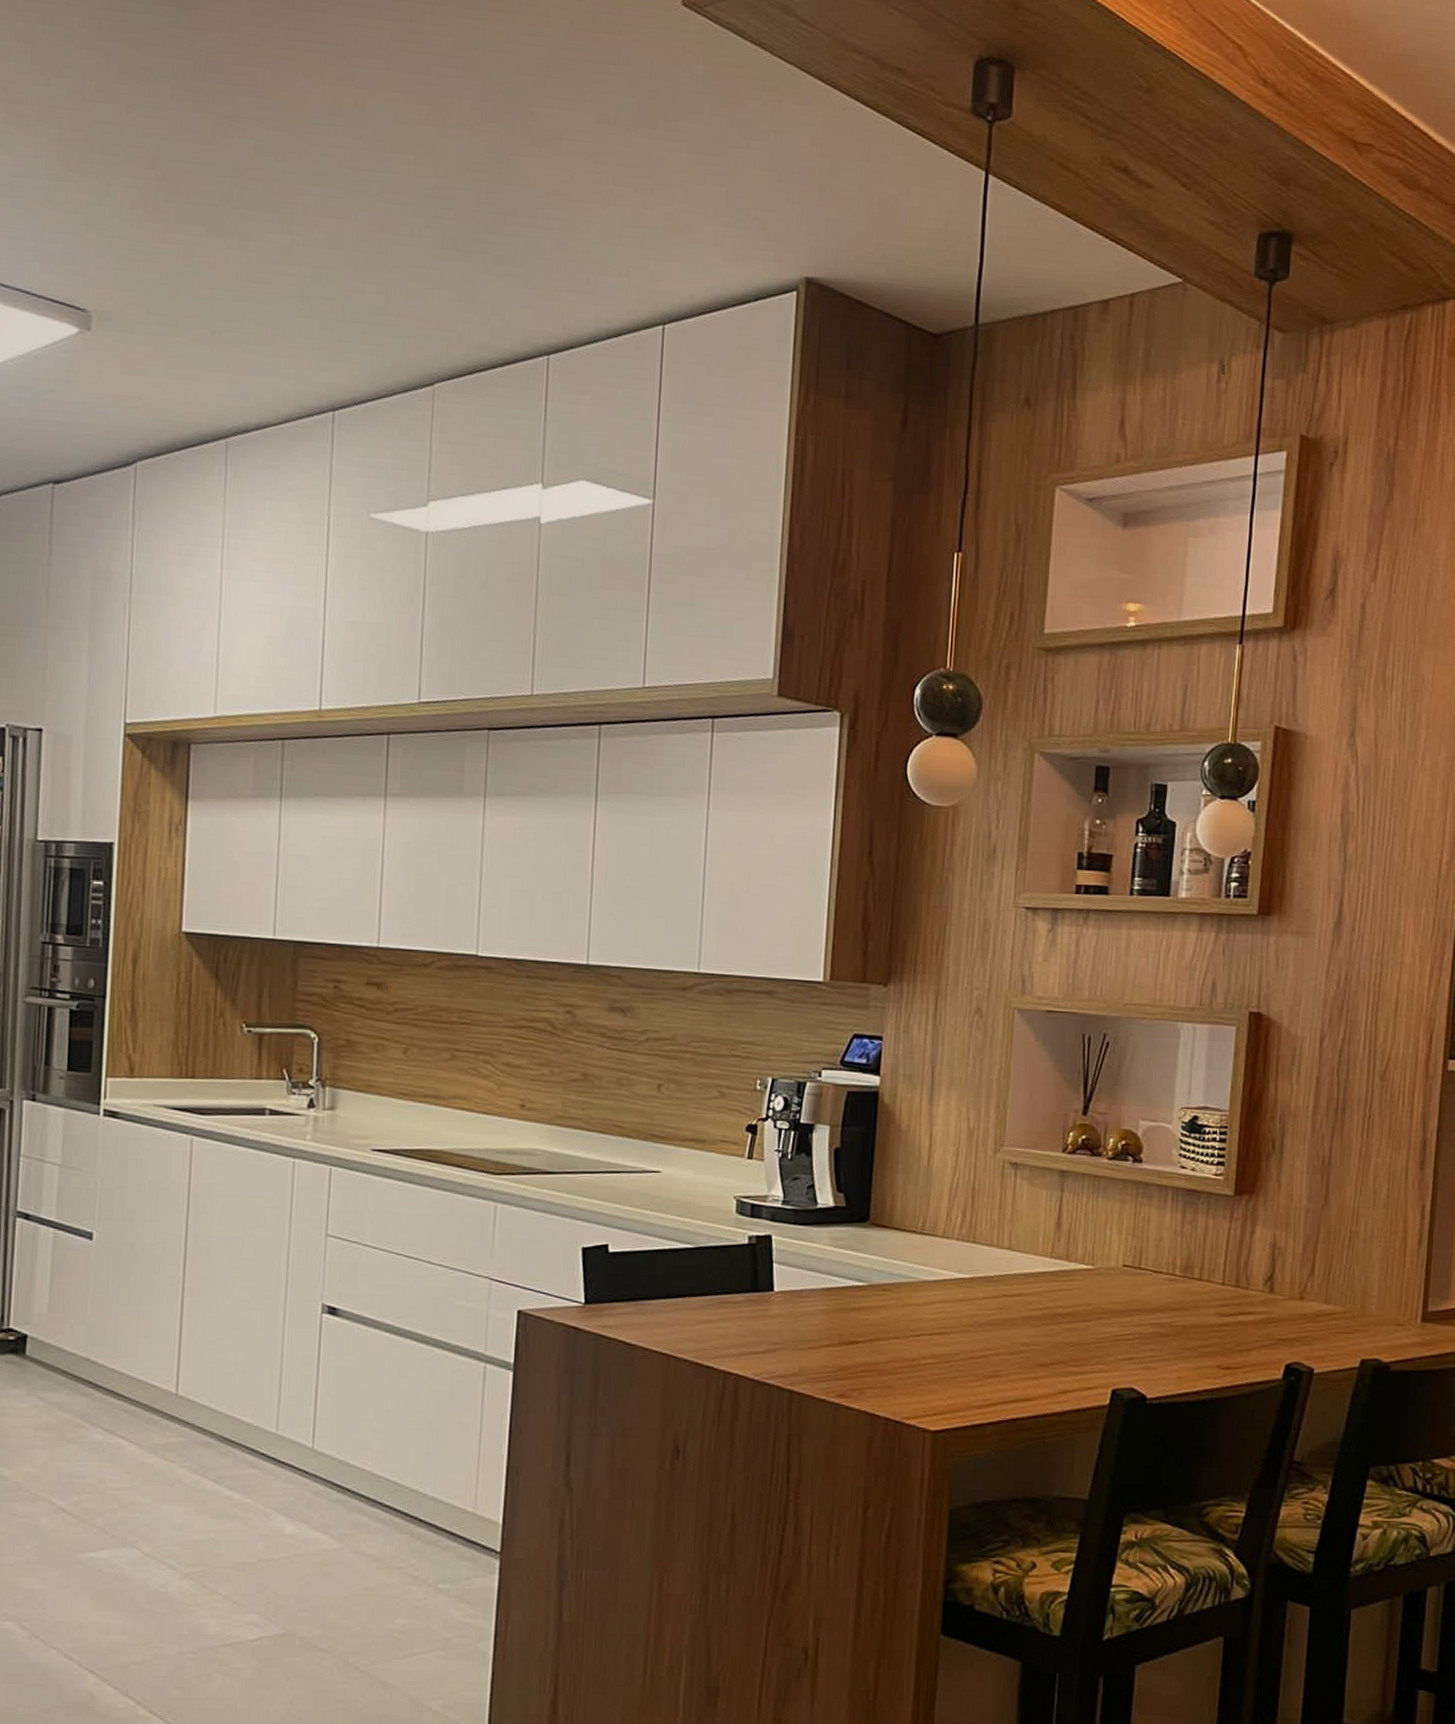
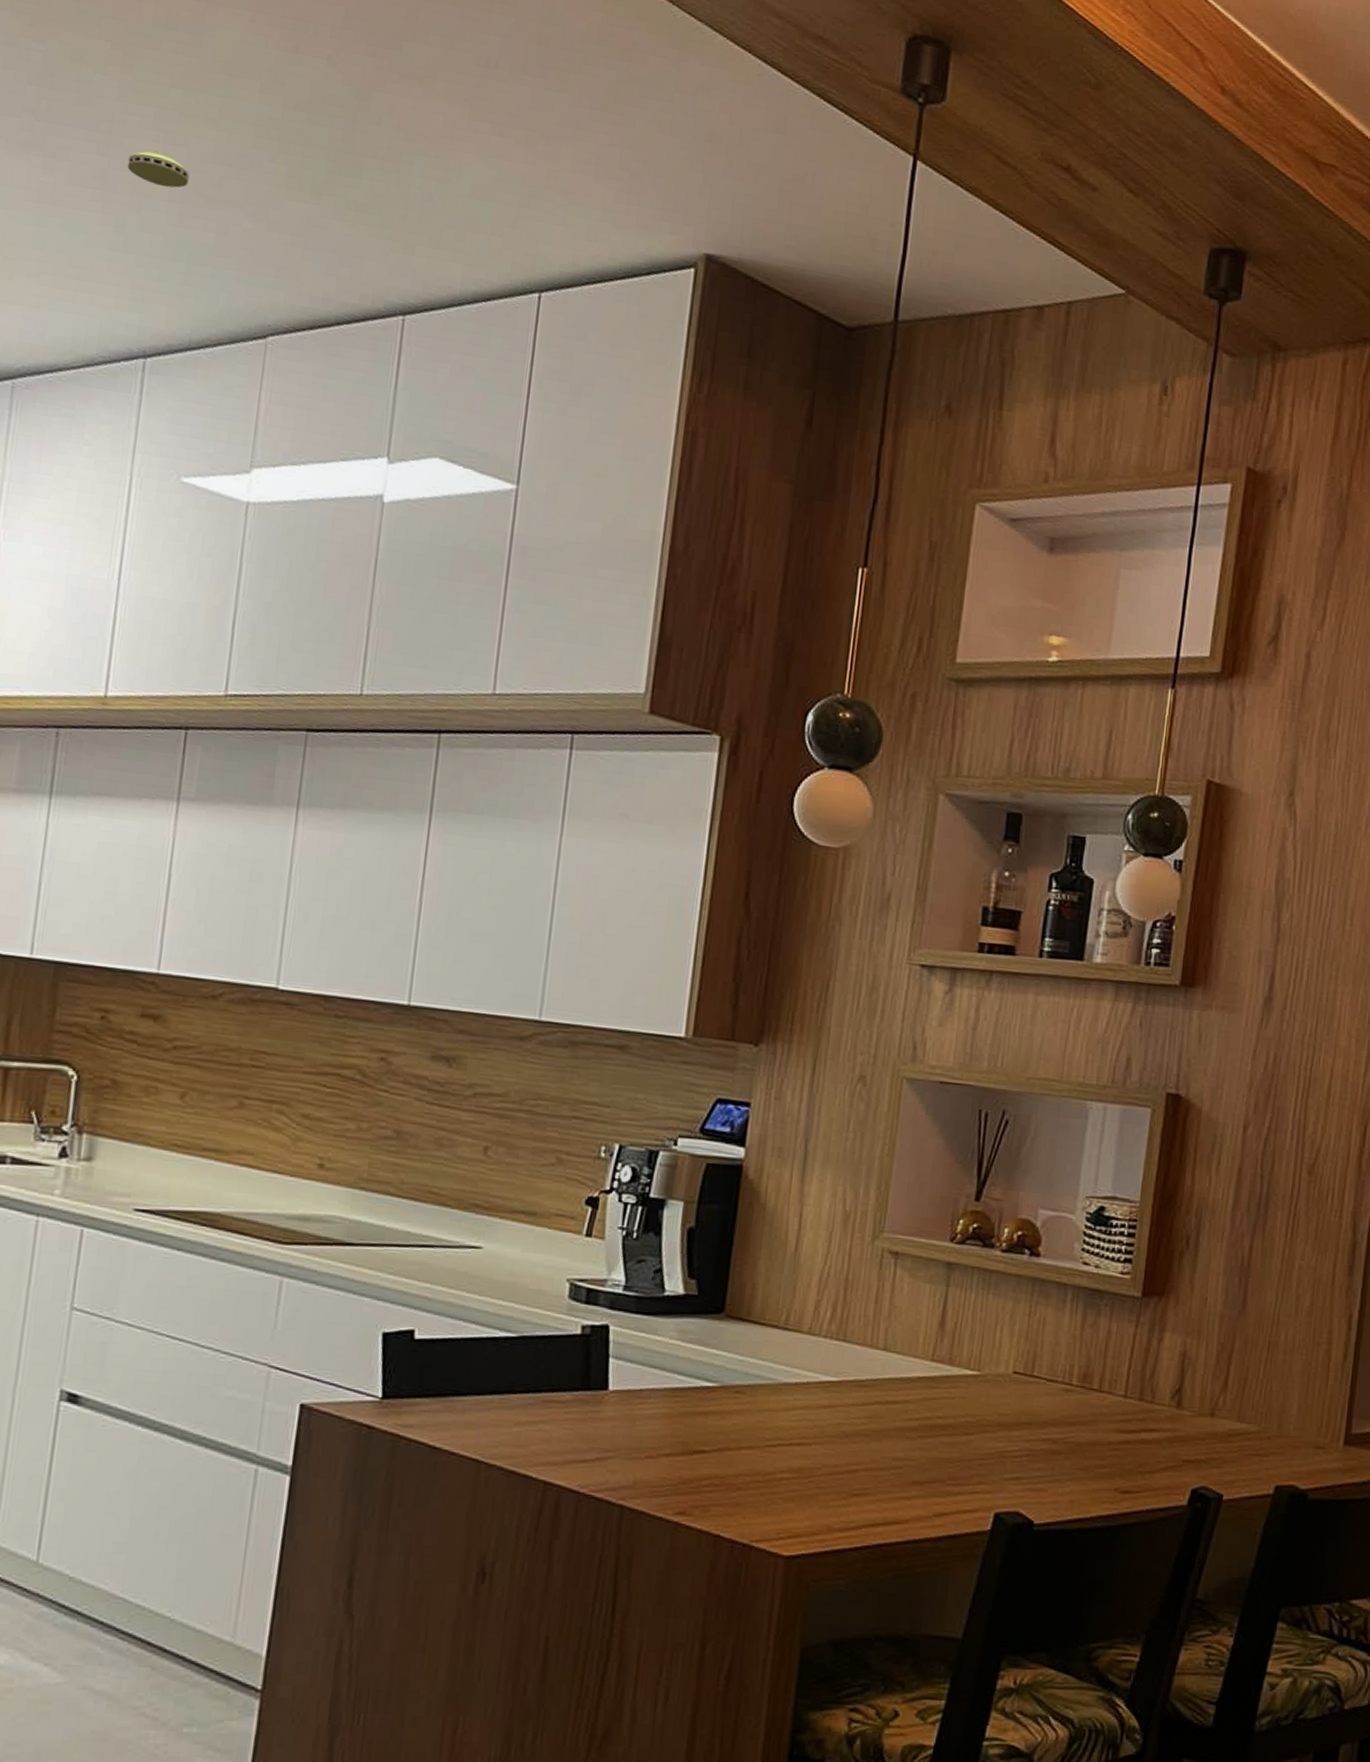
smoke detector: none [308,226,360,258] -> present [127,151,189,188]

